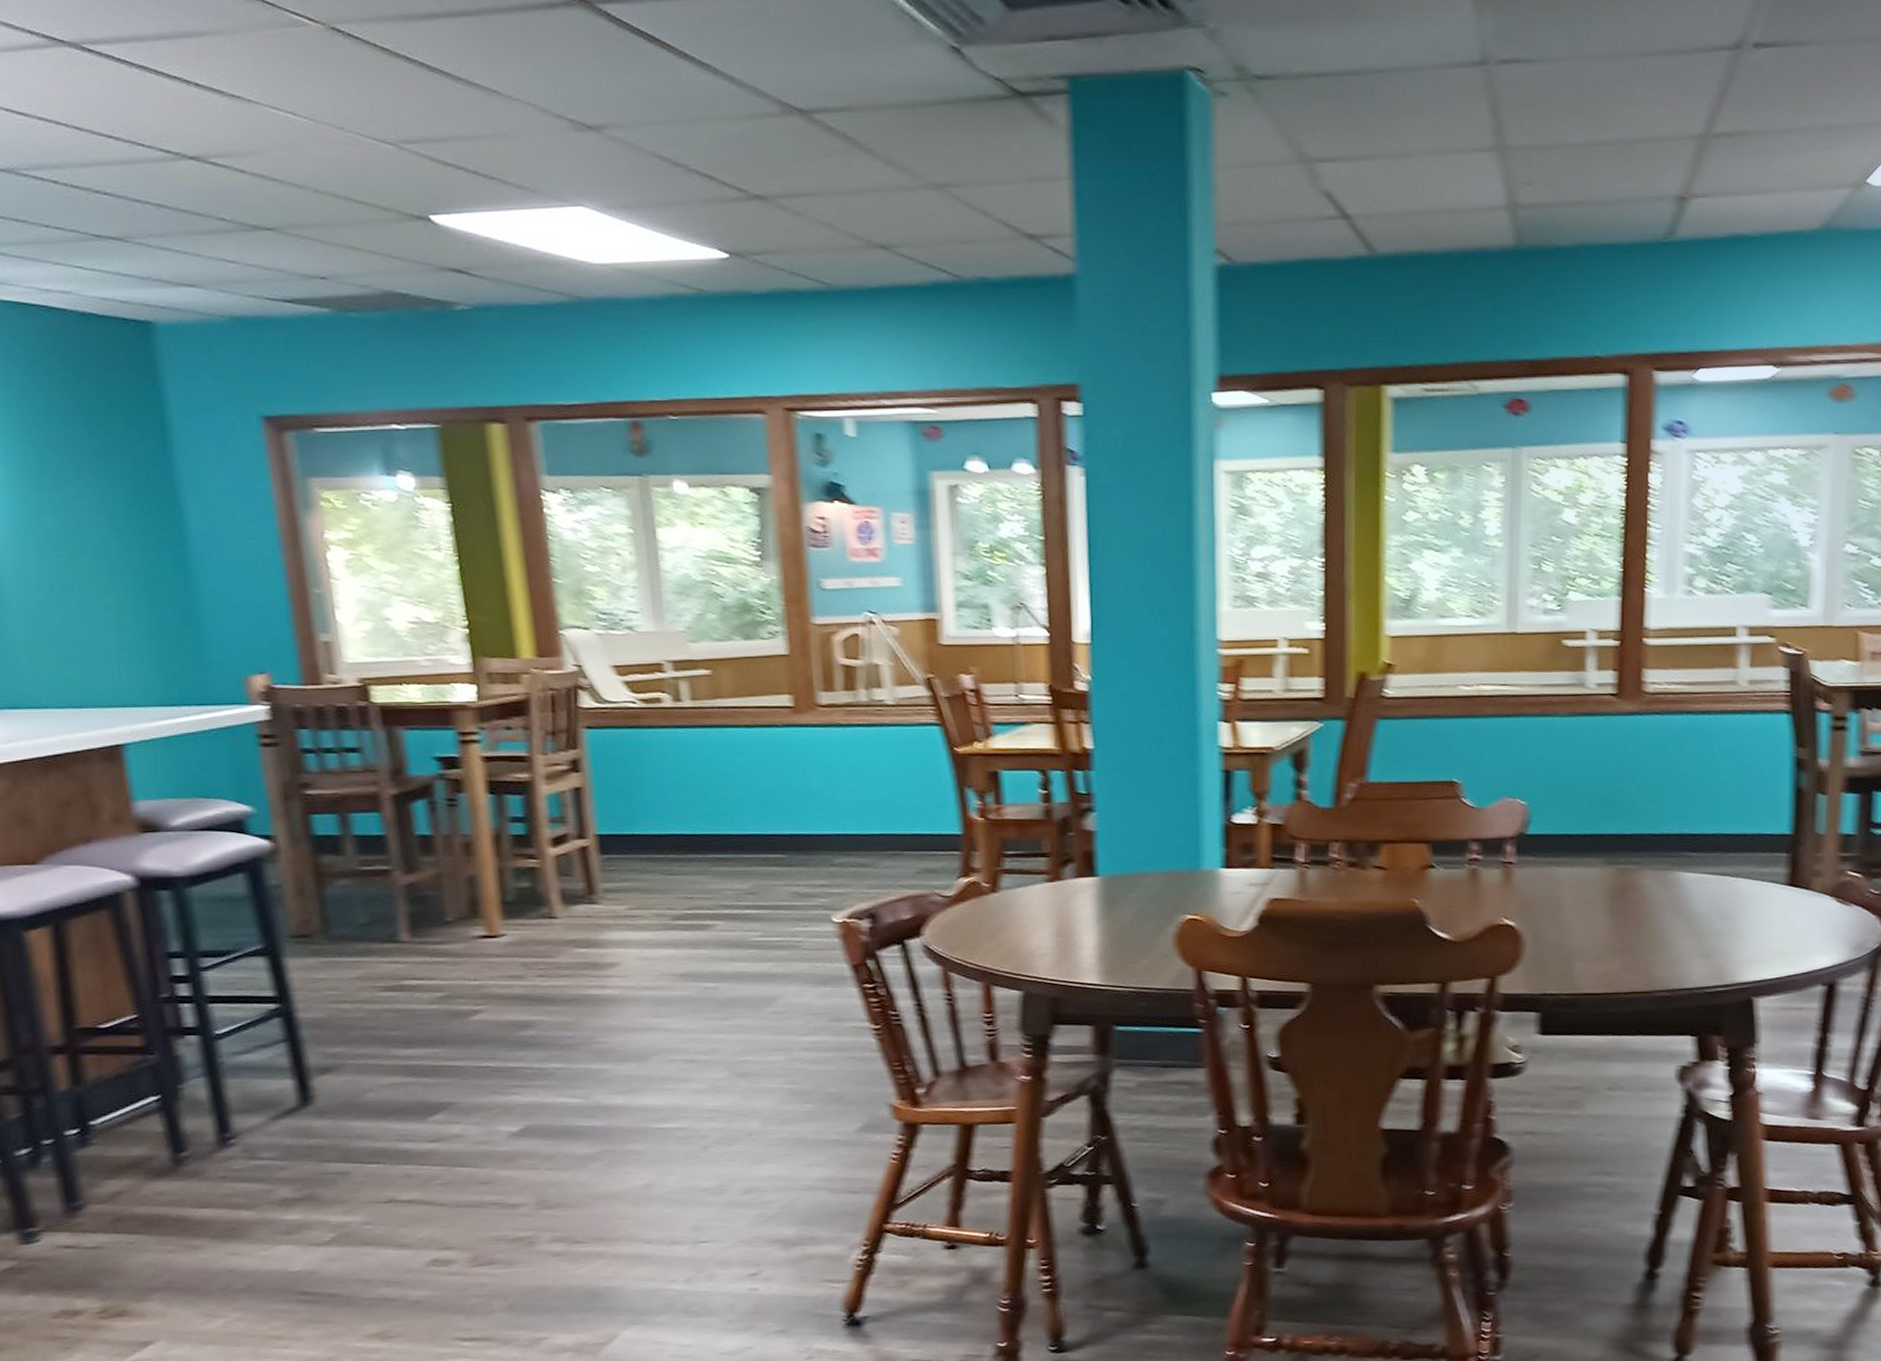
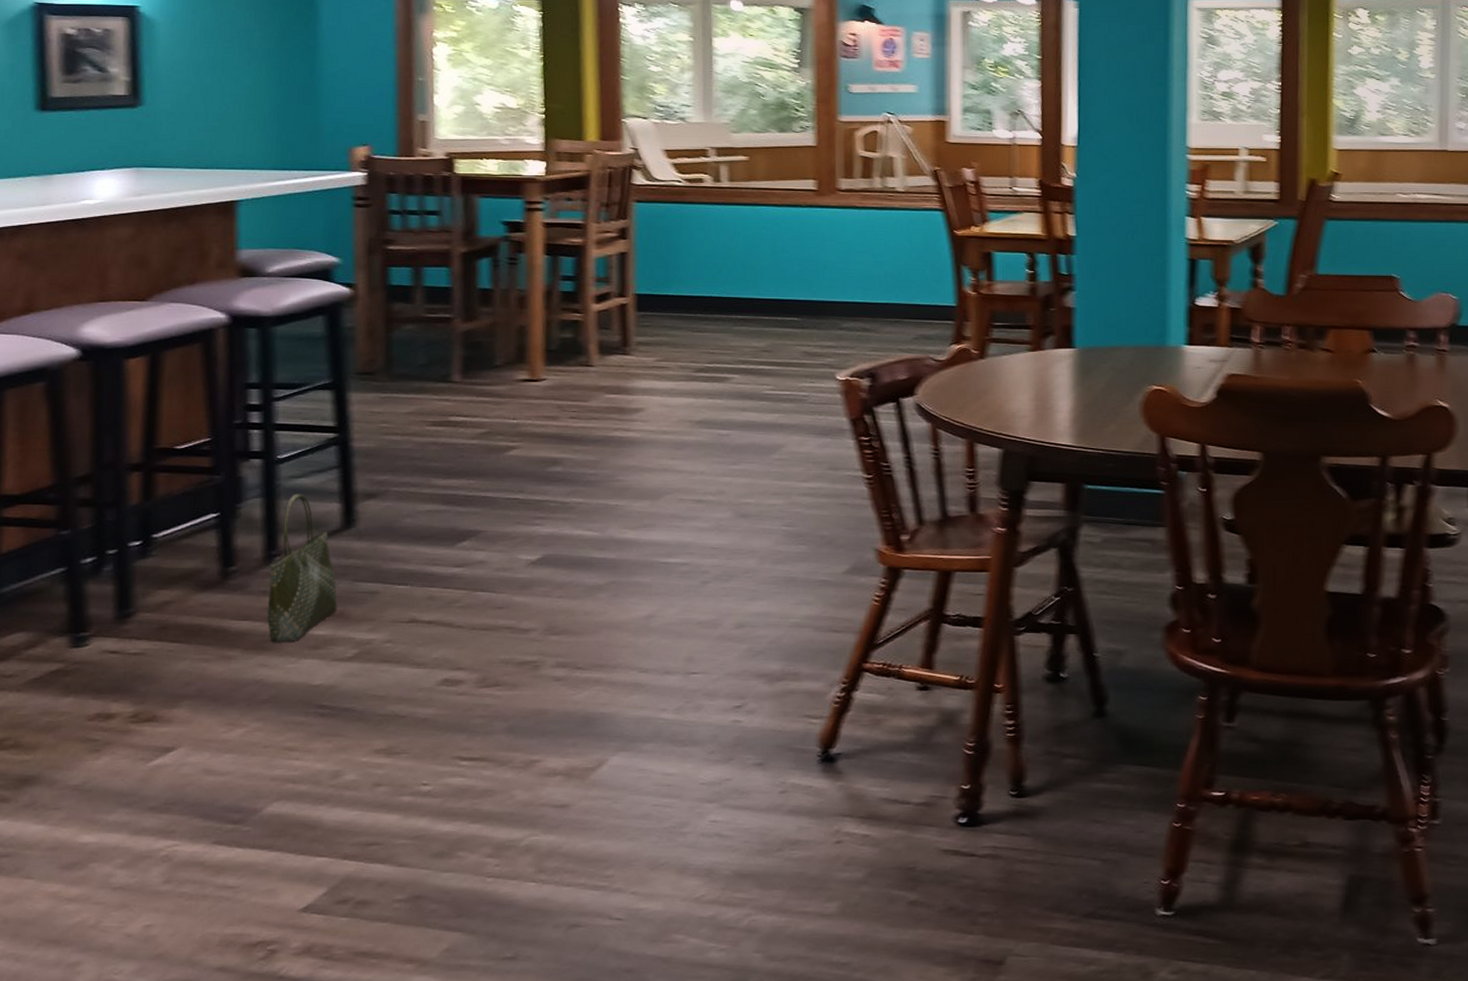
shopping bag: none [225,1071,306,1229] -> present [267,494,337,642]

